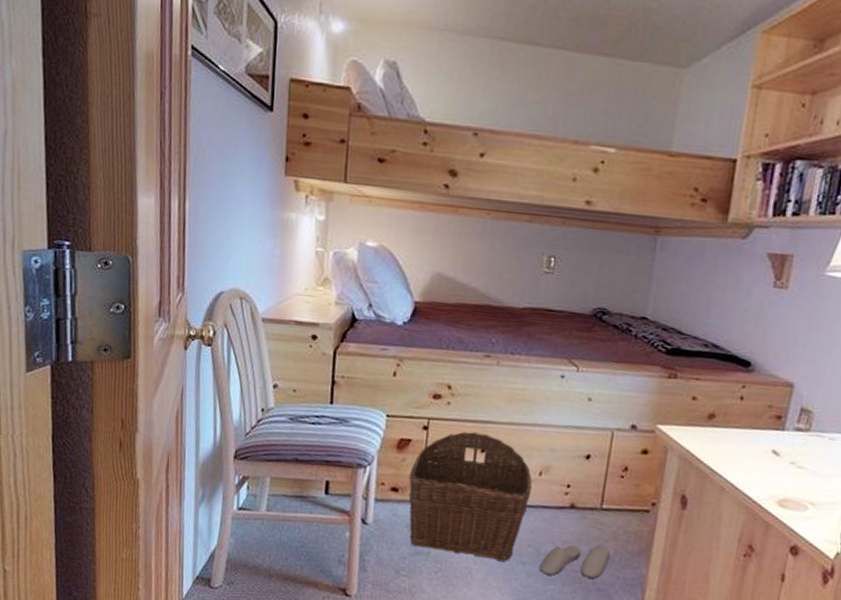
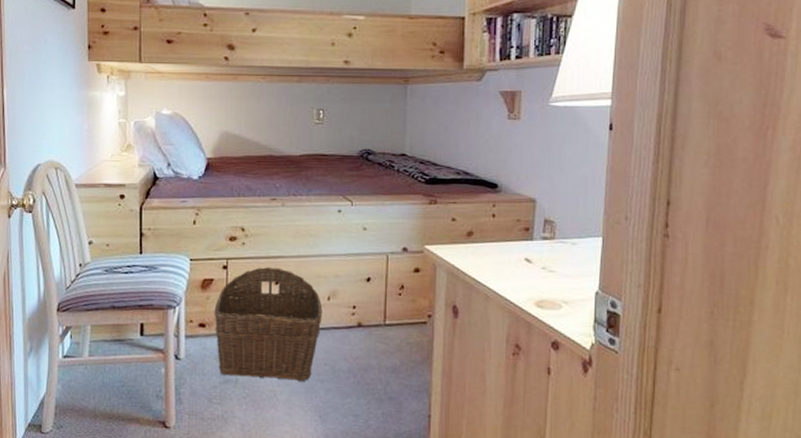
slippers: present [539,544,610,579] -> none [335,356,396,390]

